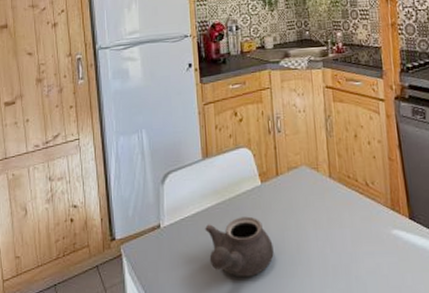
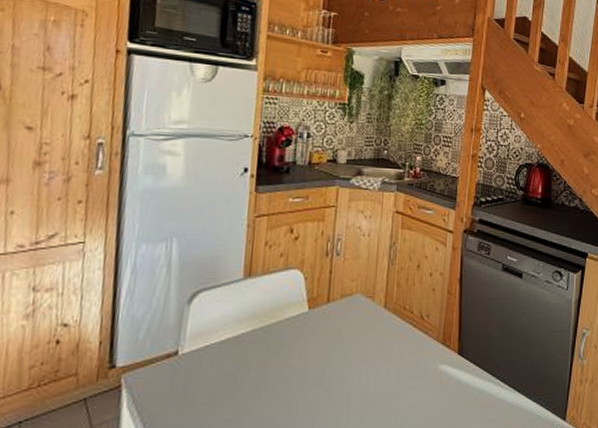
teapot: present [205,216,274,278] -> none [234,345,312,413]

